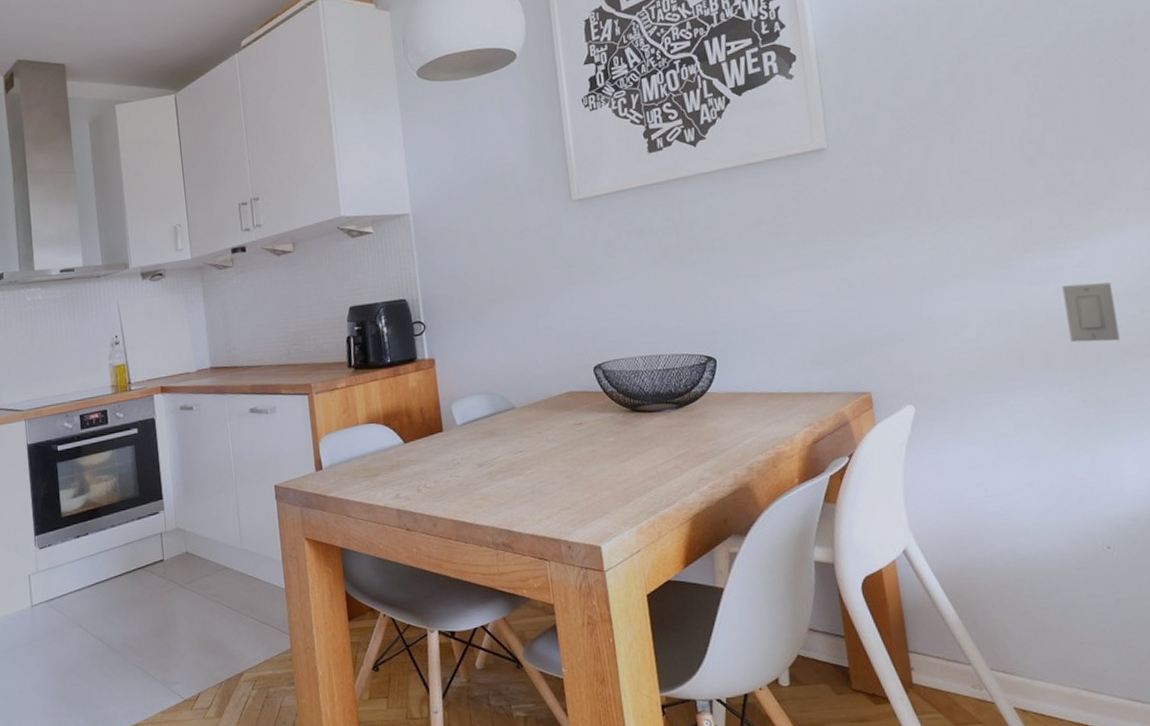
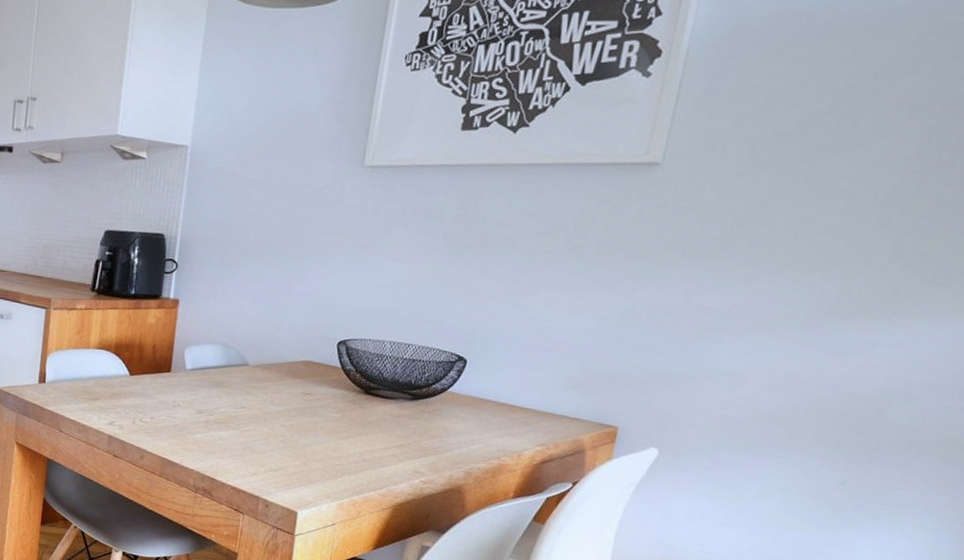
light switch: present [1062,282,1120,343] -> none [852,363,924,432]

